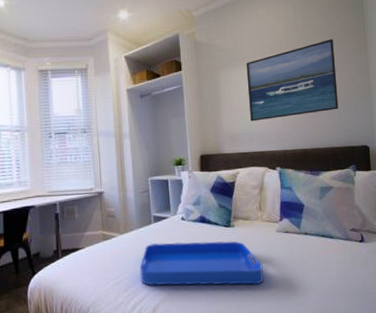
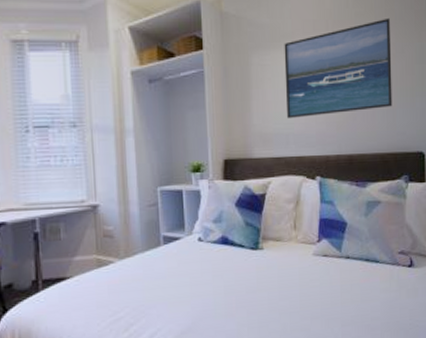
serving tray: present [139,241,265,286] -> none [144,266,297,323]

